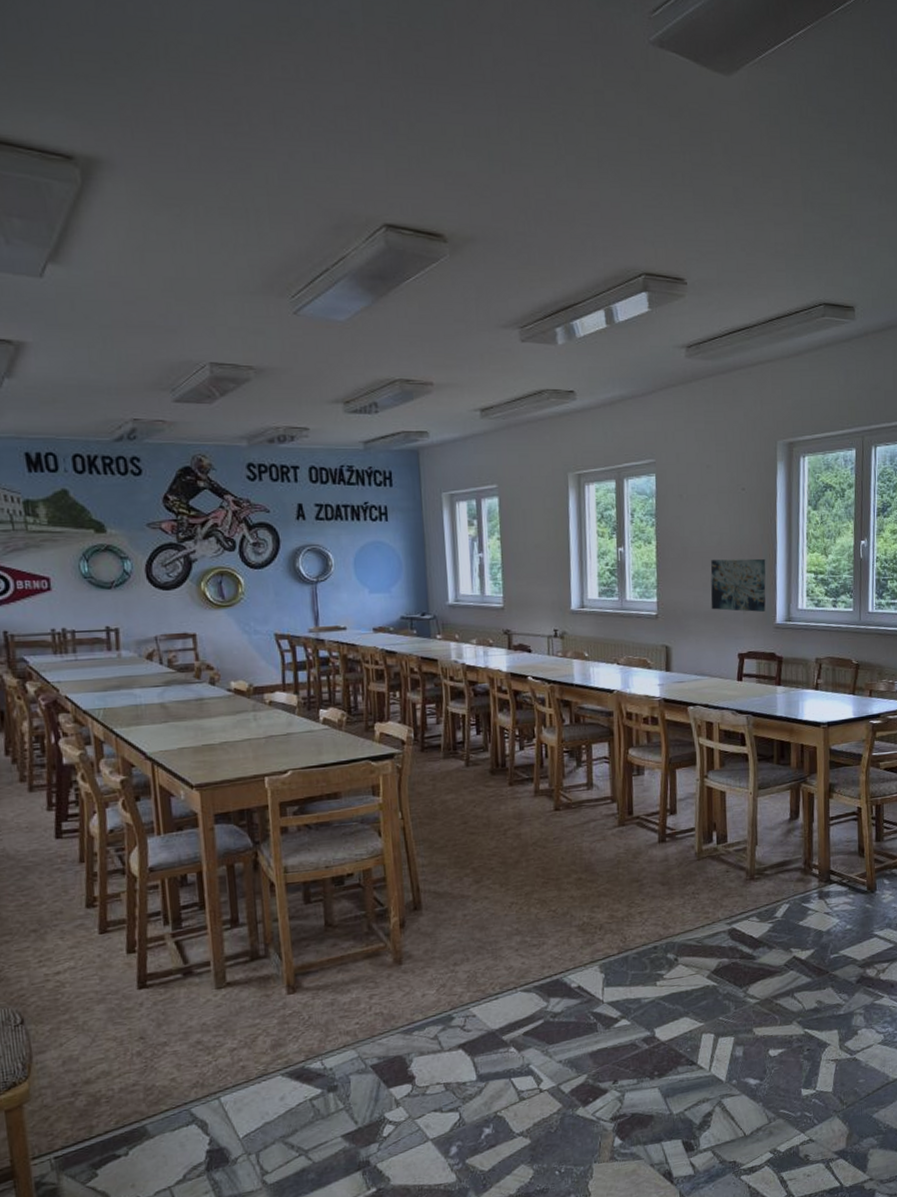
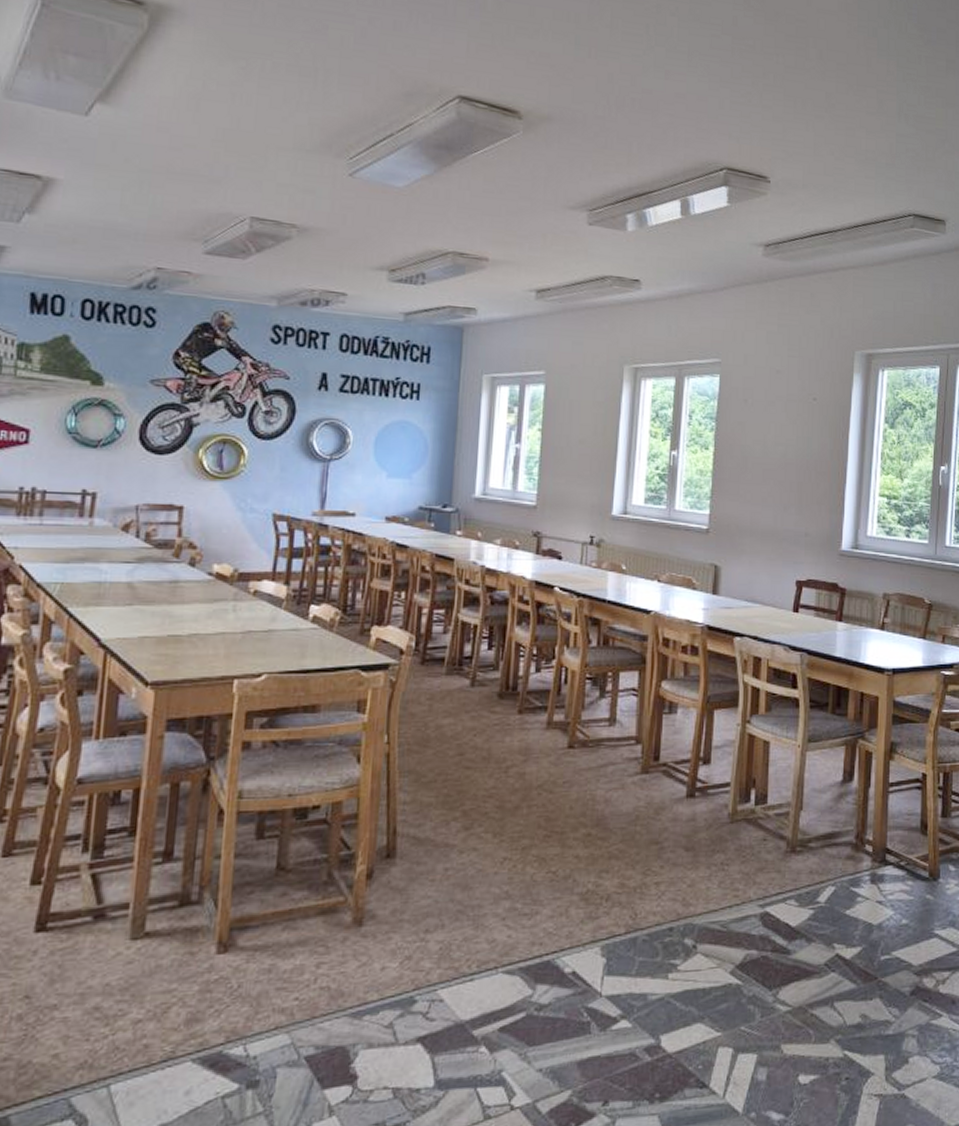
wall art: present [710,558,766,612] -> none [769,473,834,535]

